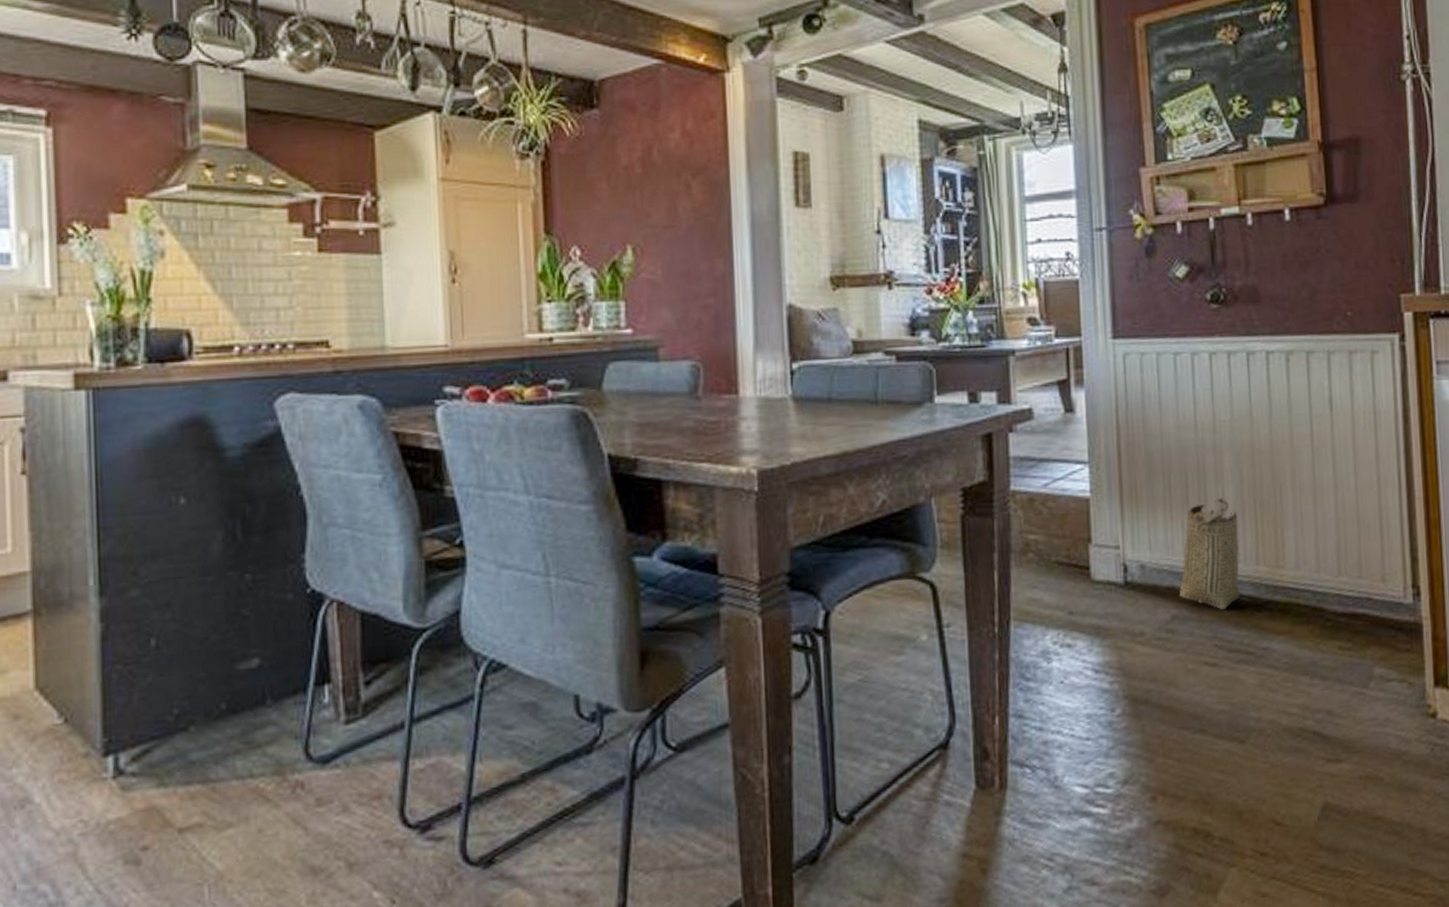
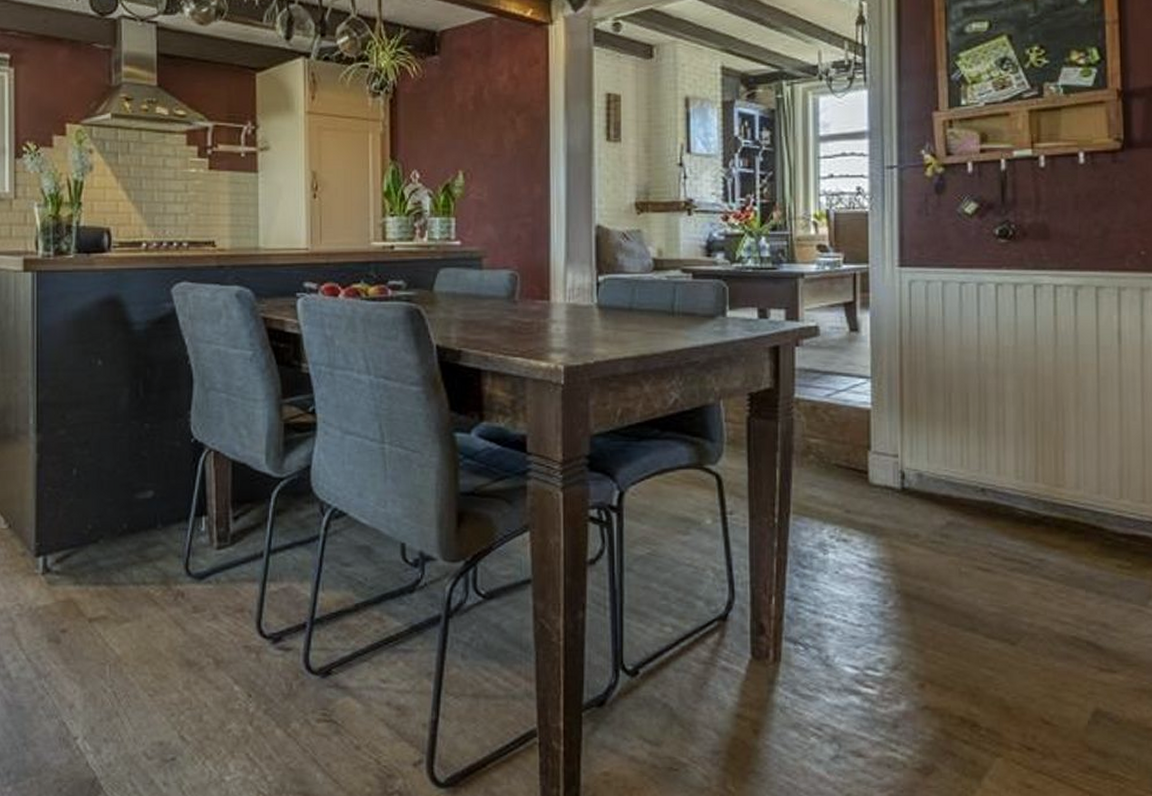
basket: present [1179,498,1240,610] -> none [955,418,1018,521]

